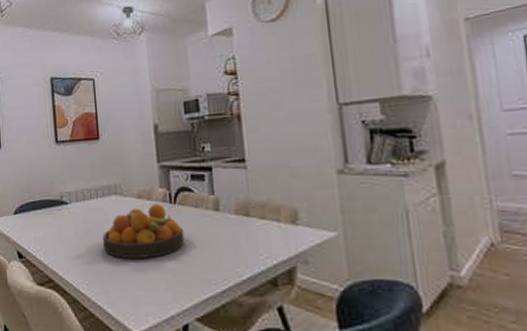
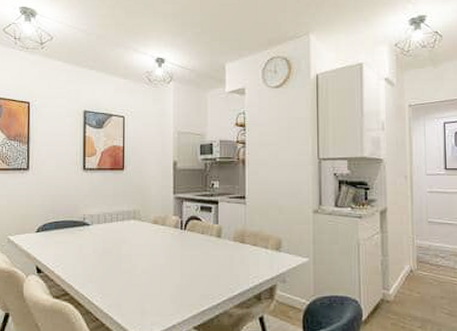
fruit bowl: present [103,204,185,259] -> none [119,229,190,276]

